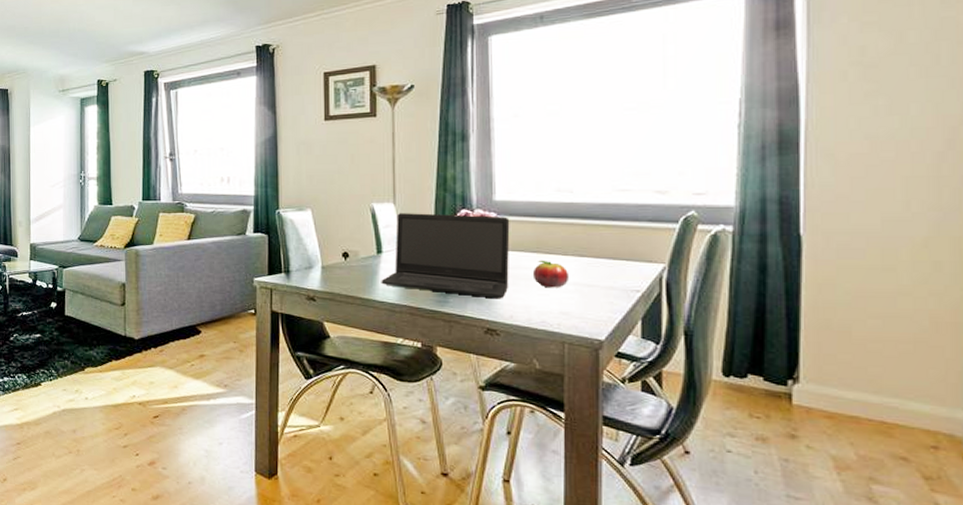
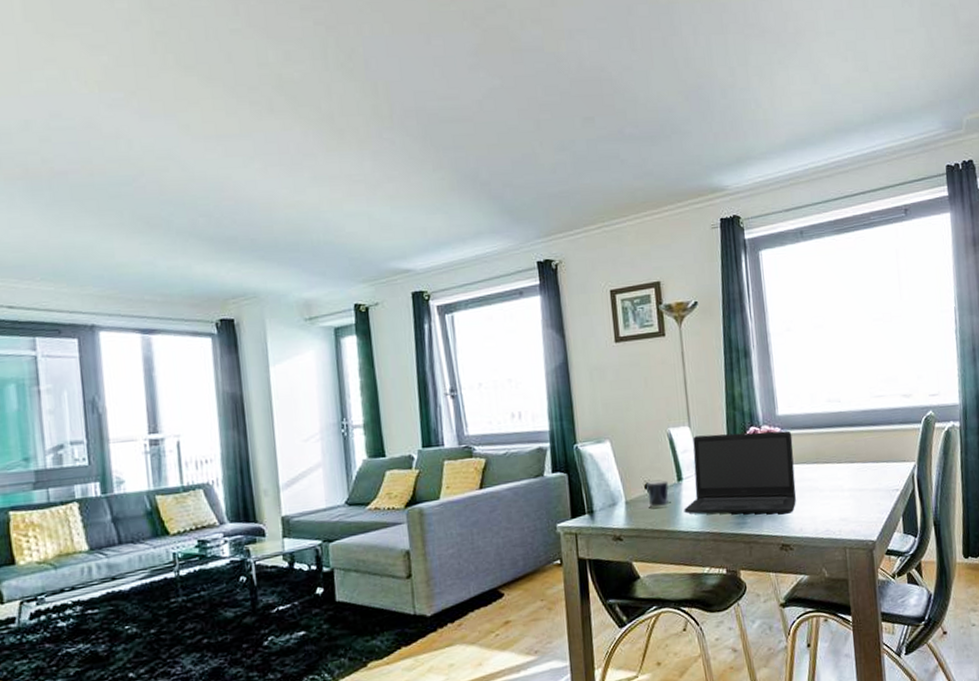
mug: none [344,250,367,277] -> present [646,480,670,509]
fruit: present [532,260,570,288] -> none [815,469,845,497]

